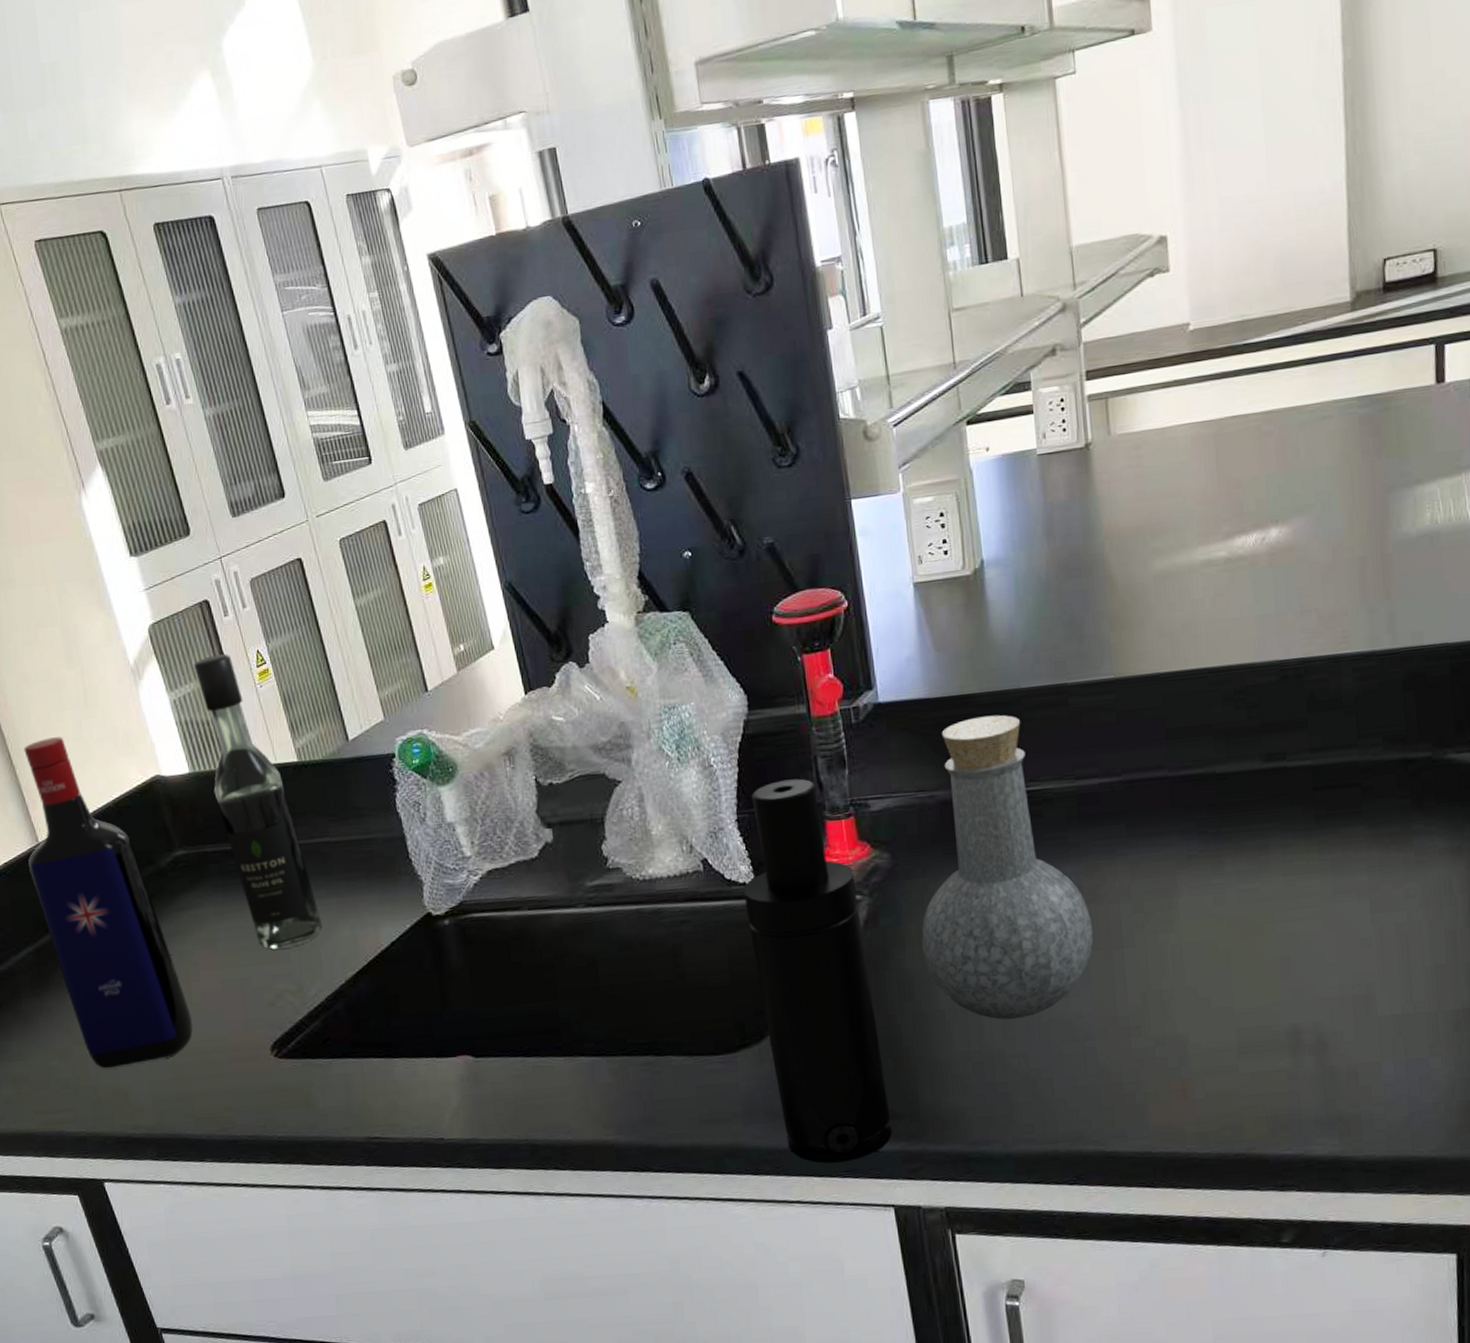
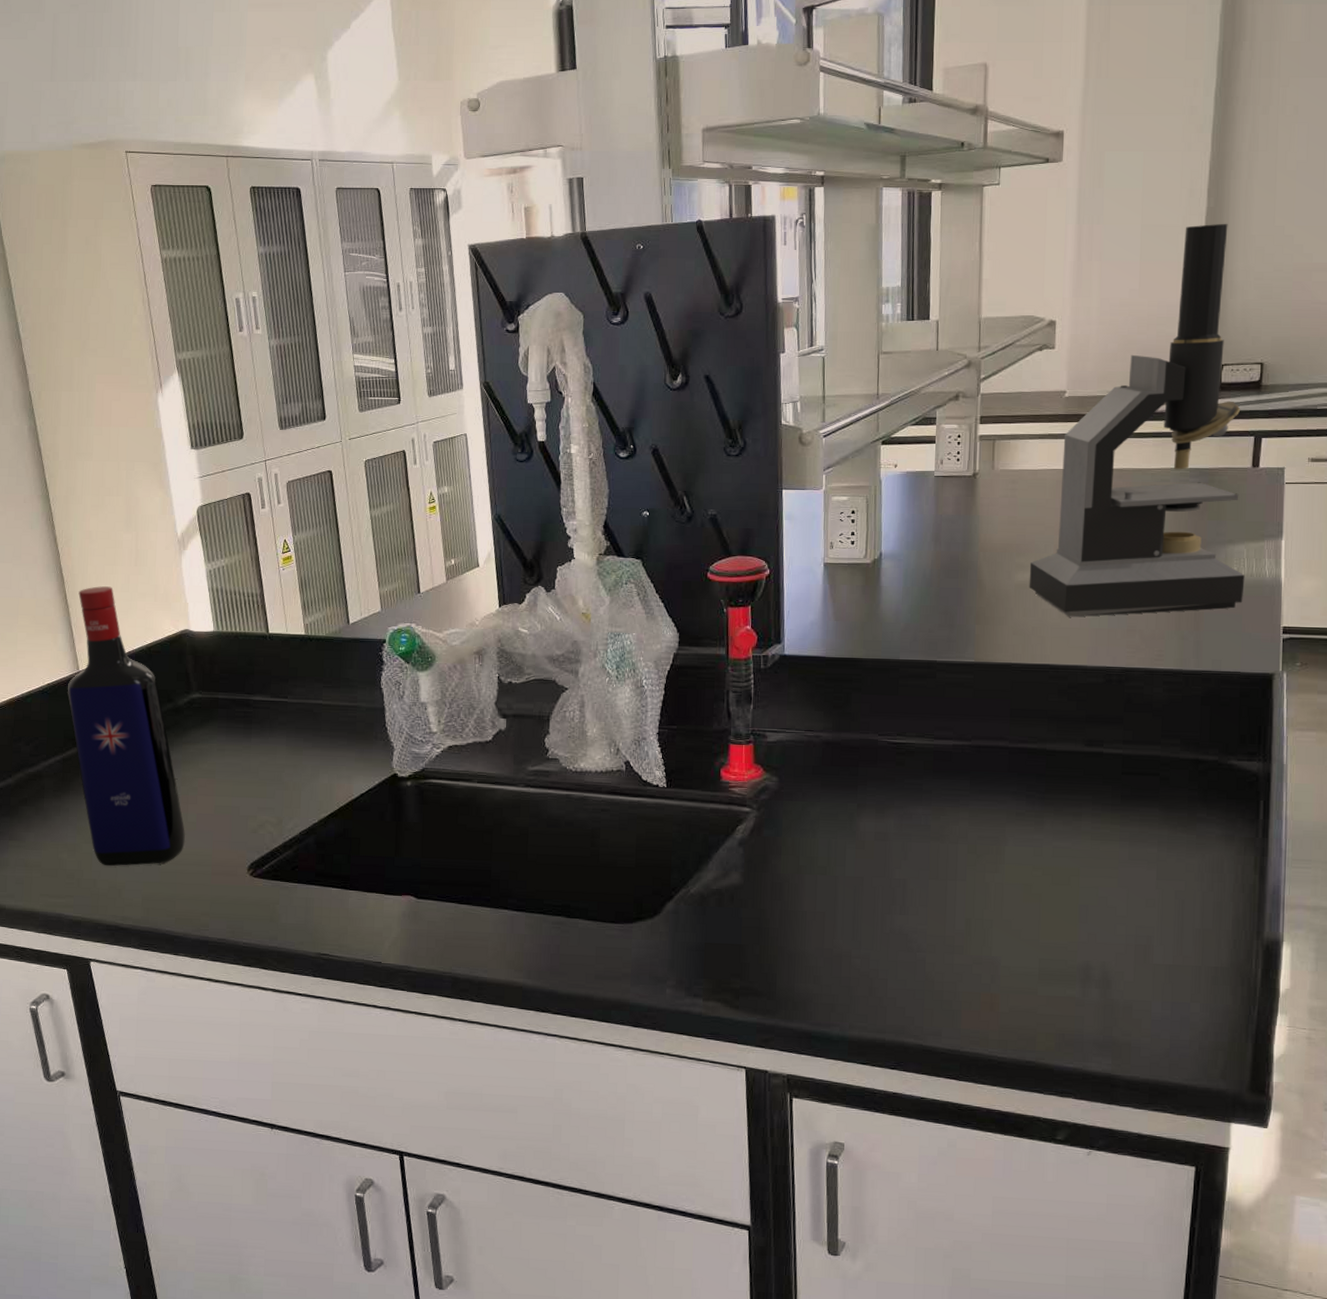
bottle: present [194,654,323,950] -> none [230,539,306,787]
atomizer: present [743,778,892,1164] -> none [655,706,752,1027]
flask: present [921,714,1094,1020] -> none [795,677,934,926]
microscope: none [1168,76,1443,606] -> present [1029,223,1245,617]

